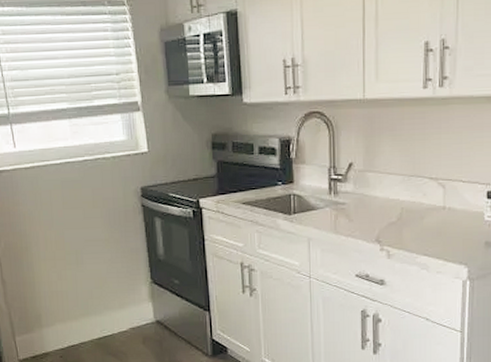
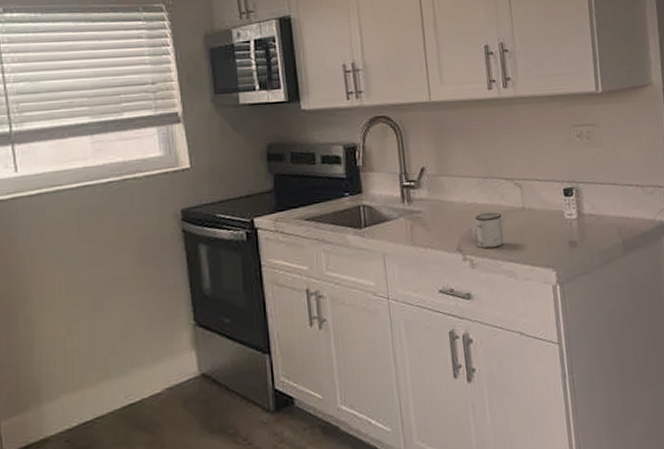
mug: none [391,209,422,242] -> present [471,212,504,249]

